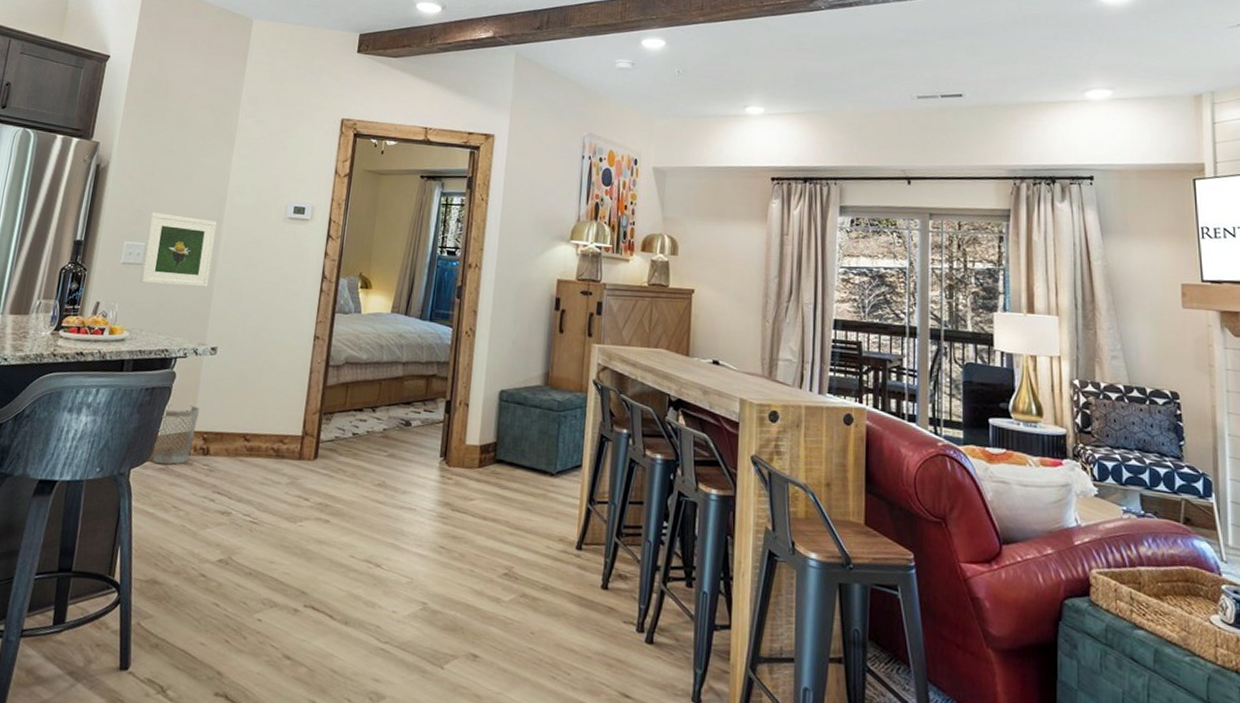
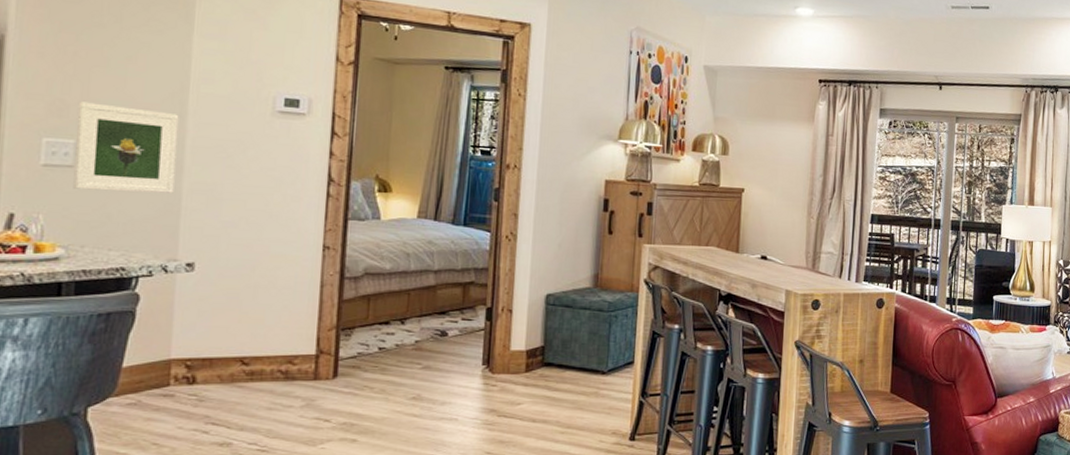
wastebasket: present [151,404,200,465] -> none [115,330,178,399]

